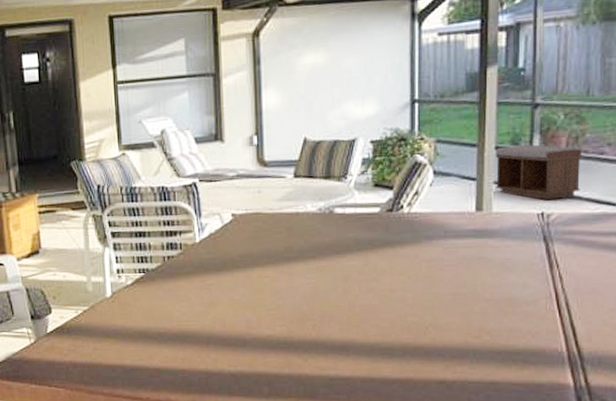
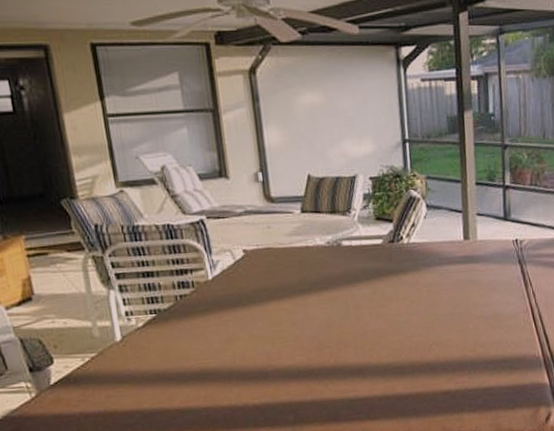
bench: present [495,144,581,200] -> none [476,180,543,228]

